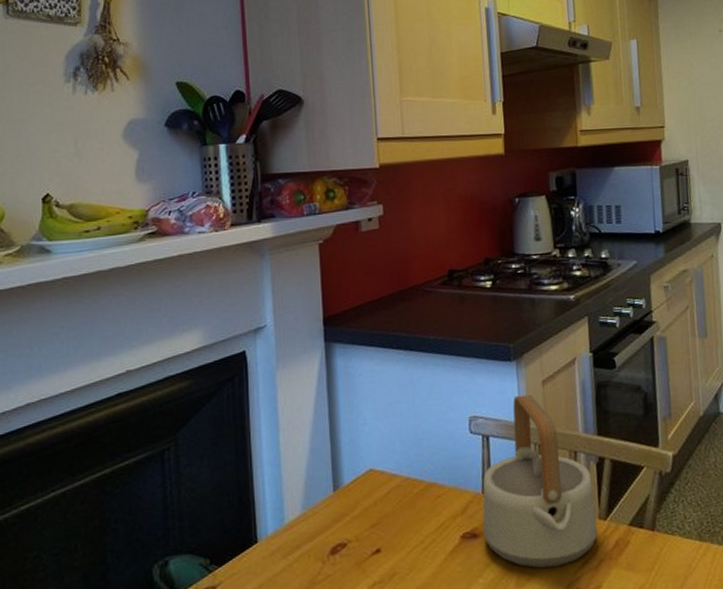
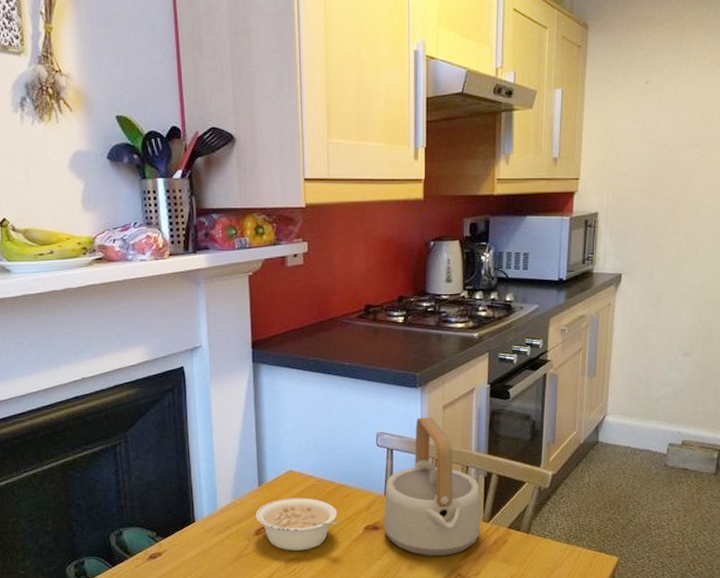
legume: none [330,502,432,573] -> present [255,497,340,551]

